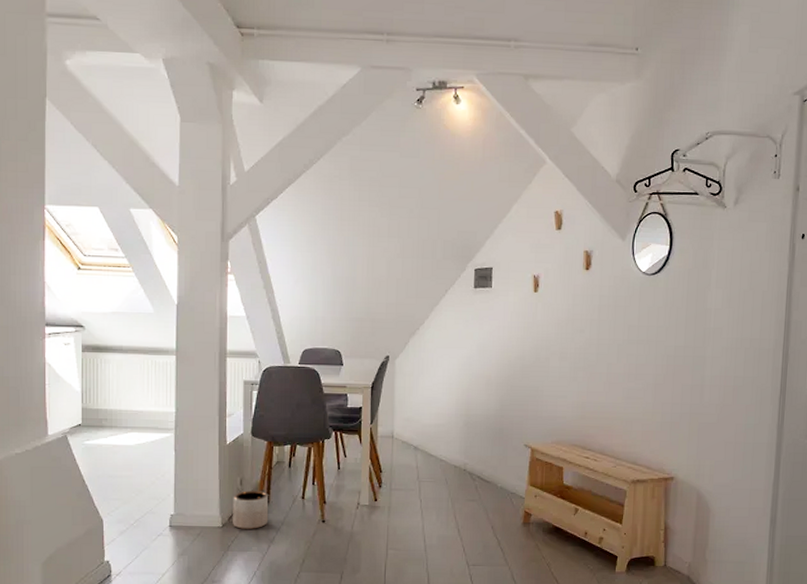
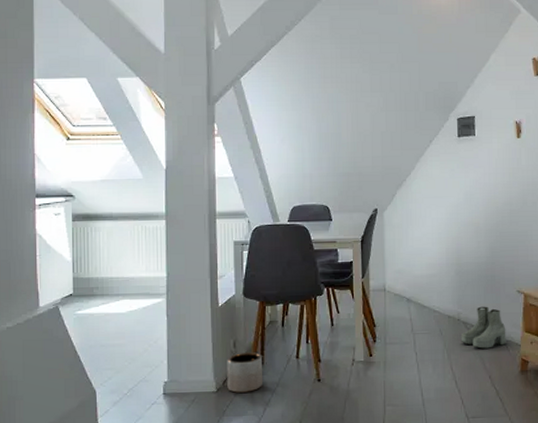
boots: none [465,458,511,500] -> present [460,306,506,349]

